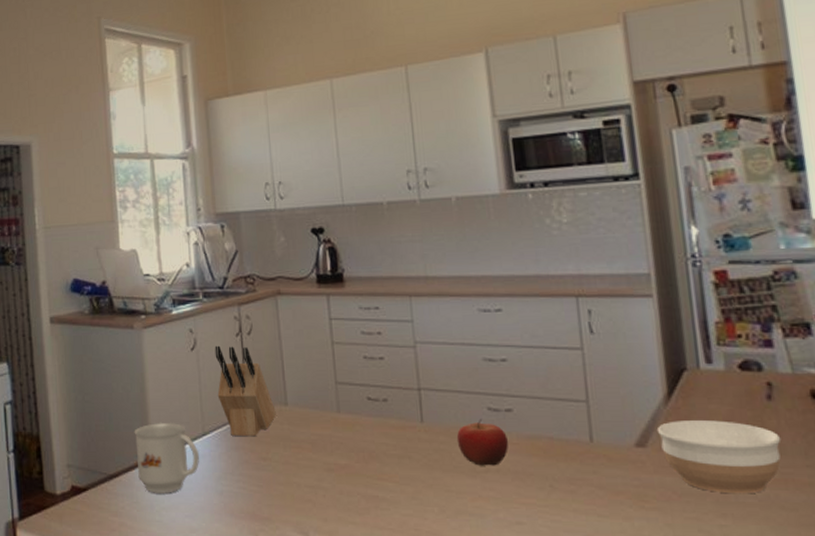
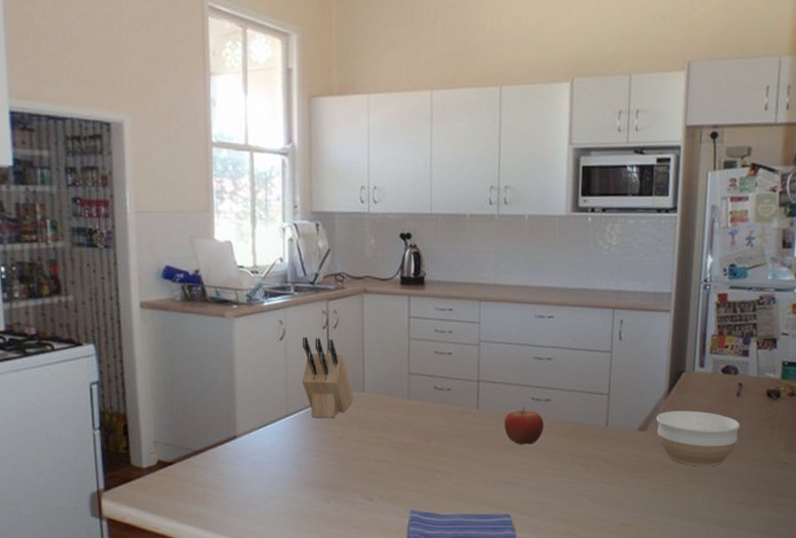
mug: present [134,423,199,493] -> none [221,405,281,467]

